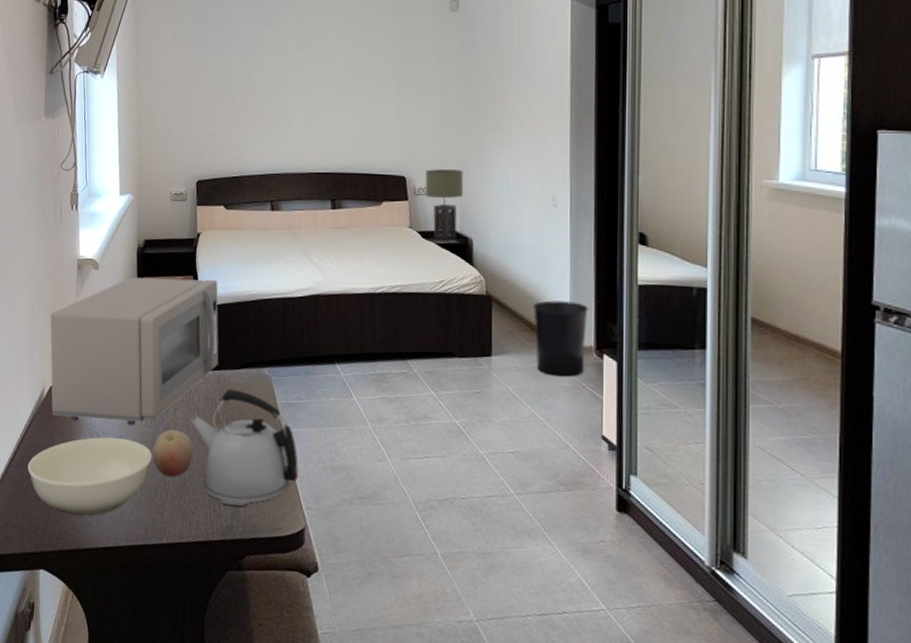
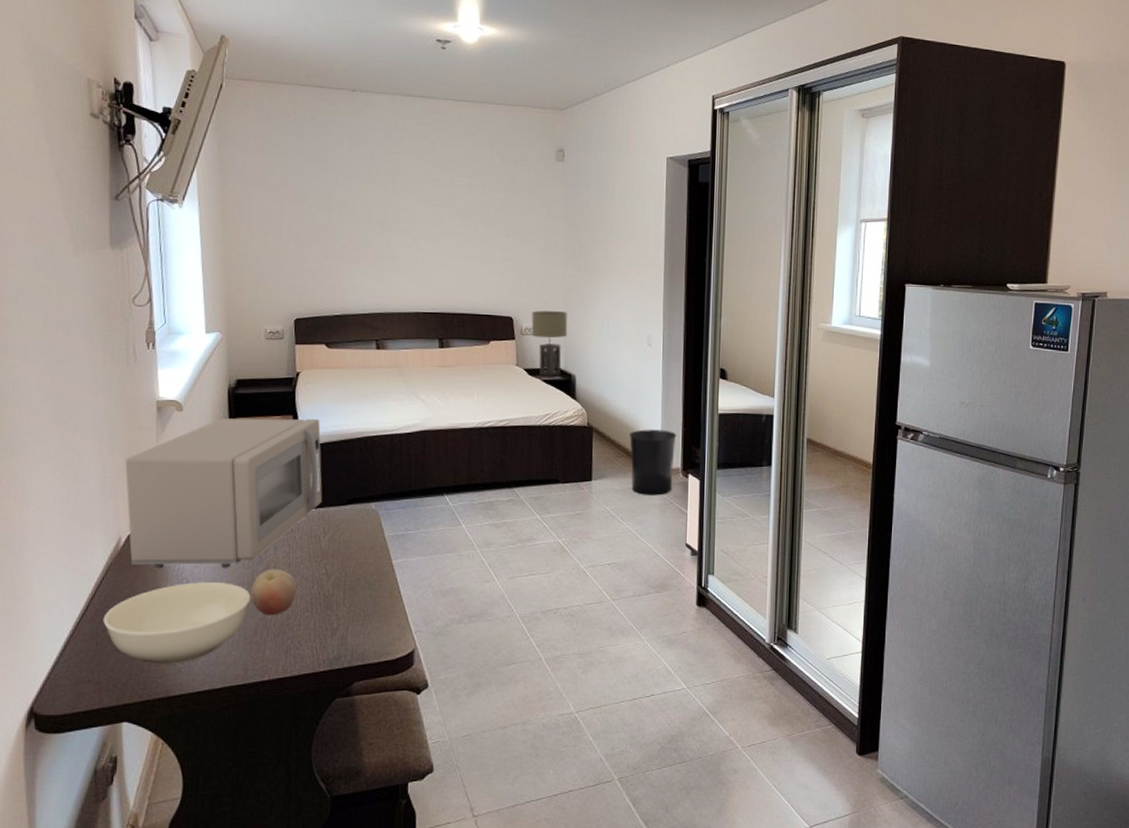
kettle: present [190,389,299,507] -> none [292,525,408,637]

